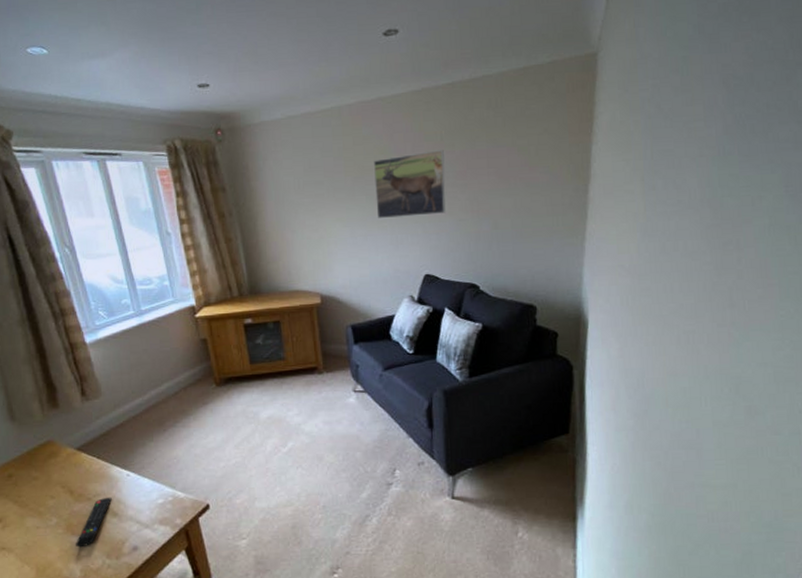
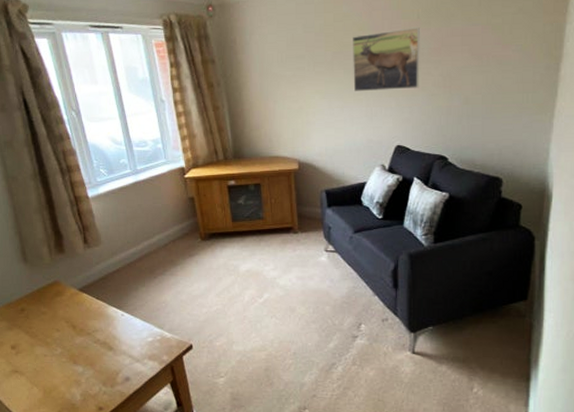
remote control: present [76,497,112,548] -> none [77,333,108,375]

